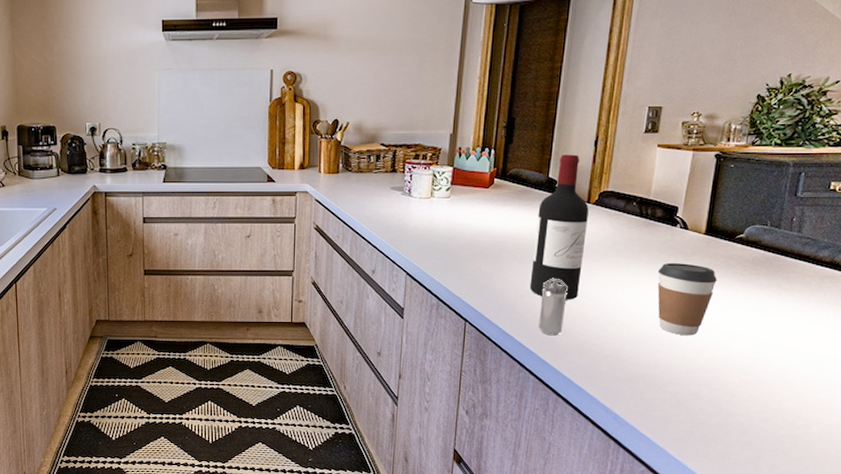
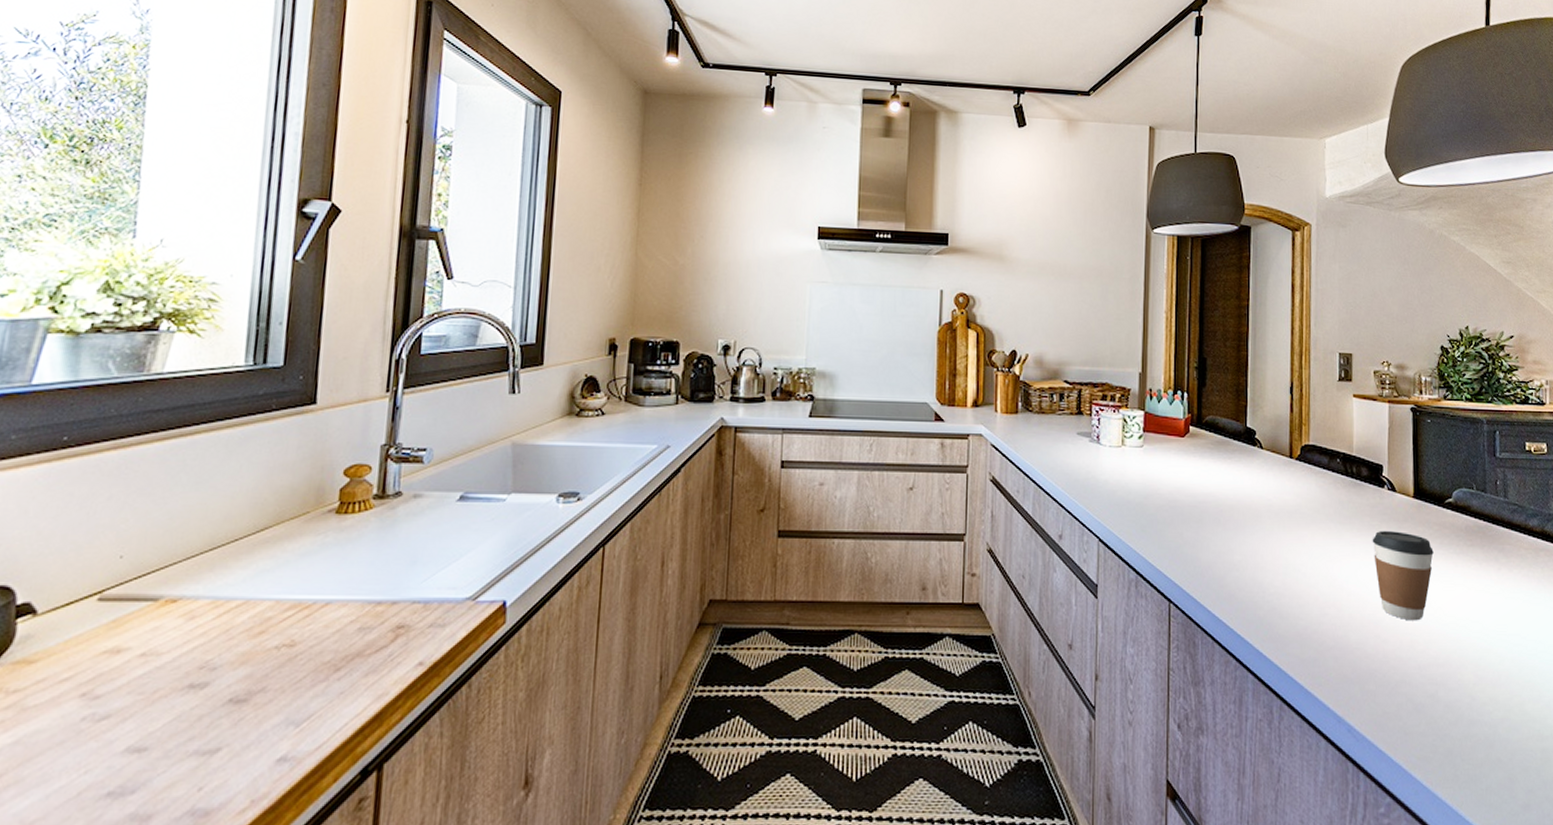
wine bottle: present [529,154,589,300] -> none [1238,401,1293,575]
shaker: present [538,278,569,336] -> none [1252,547,1281,621]

